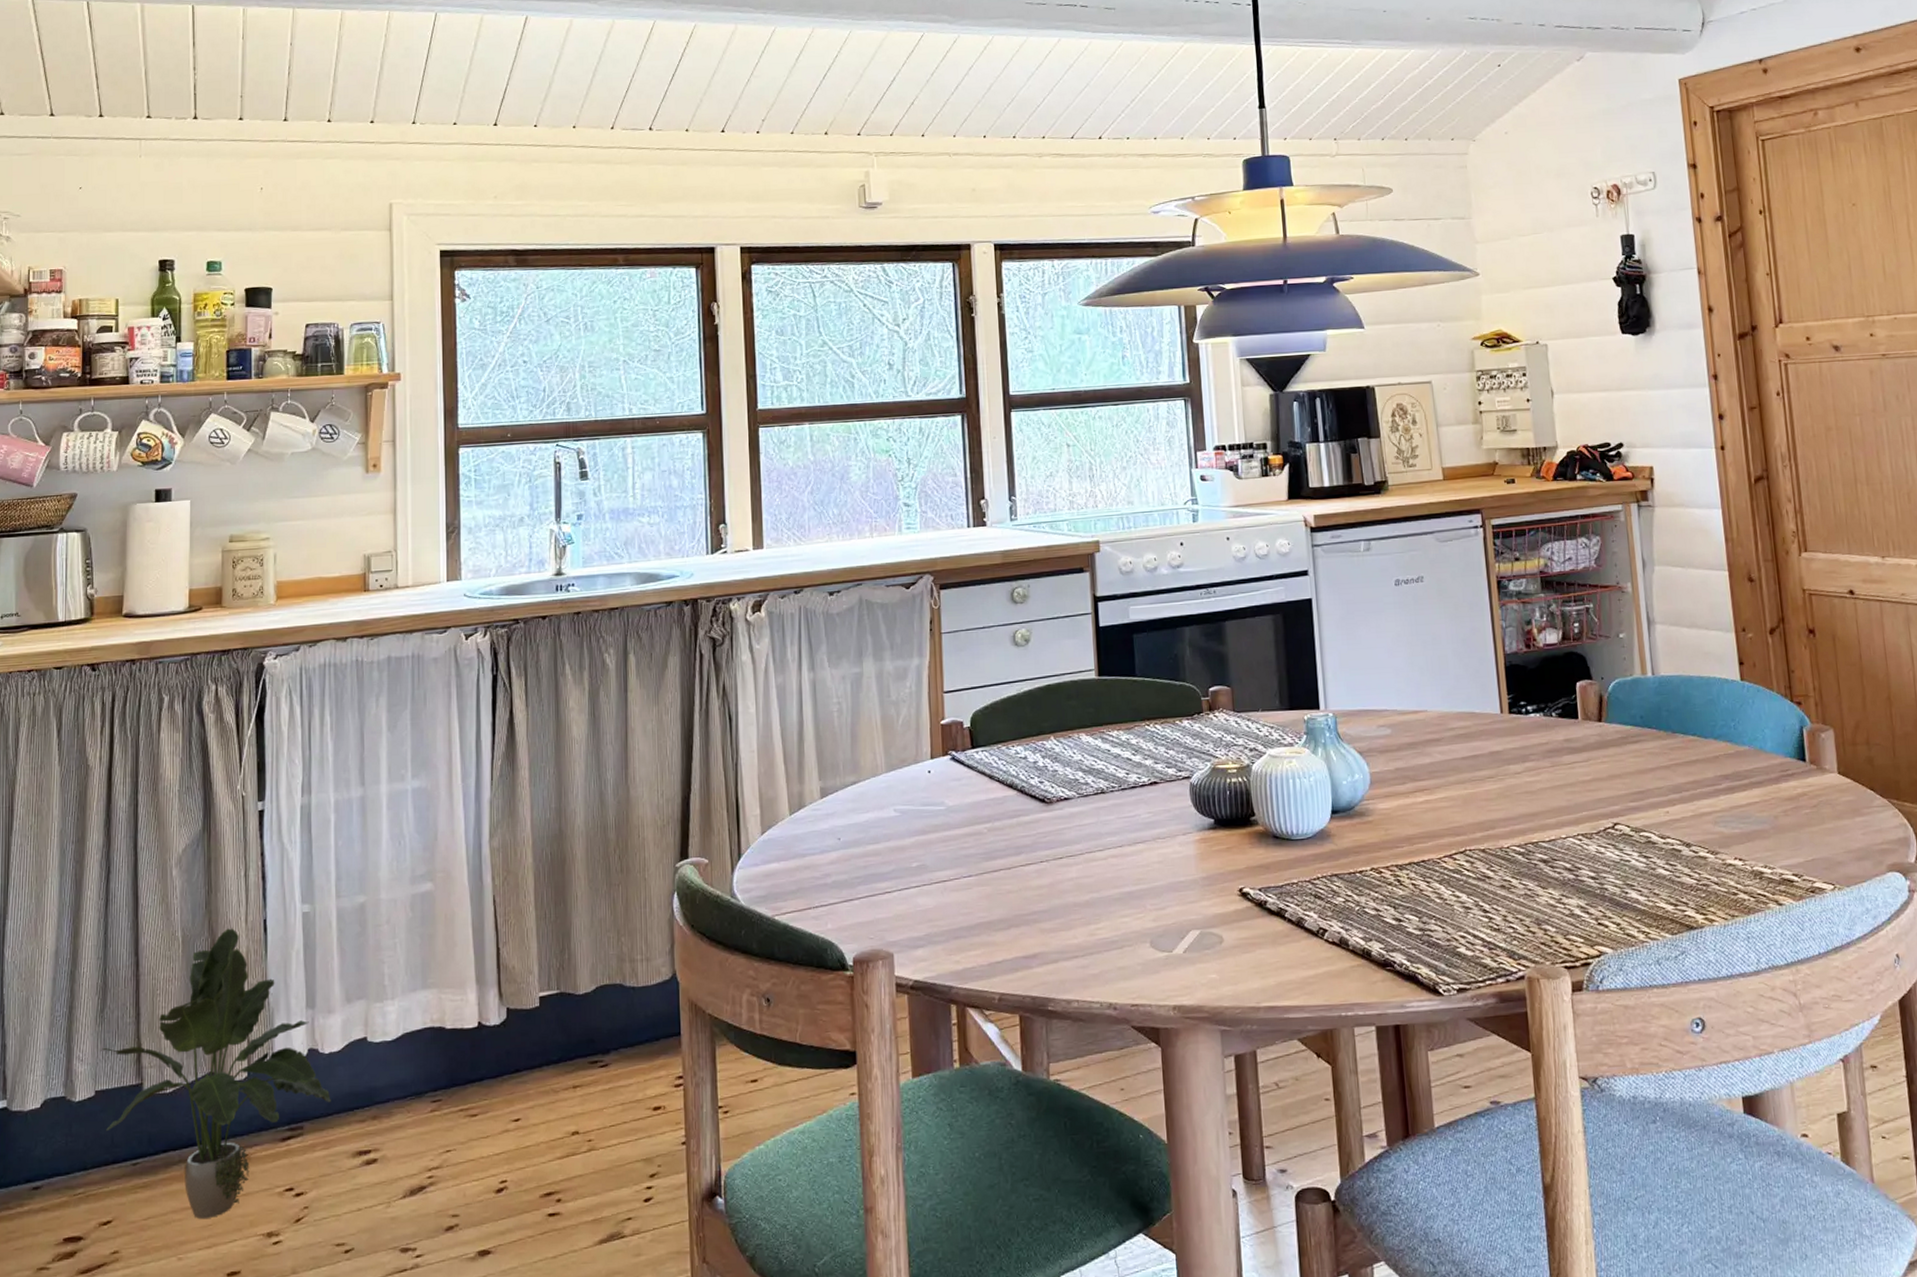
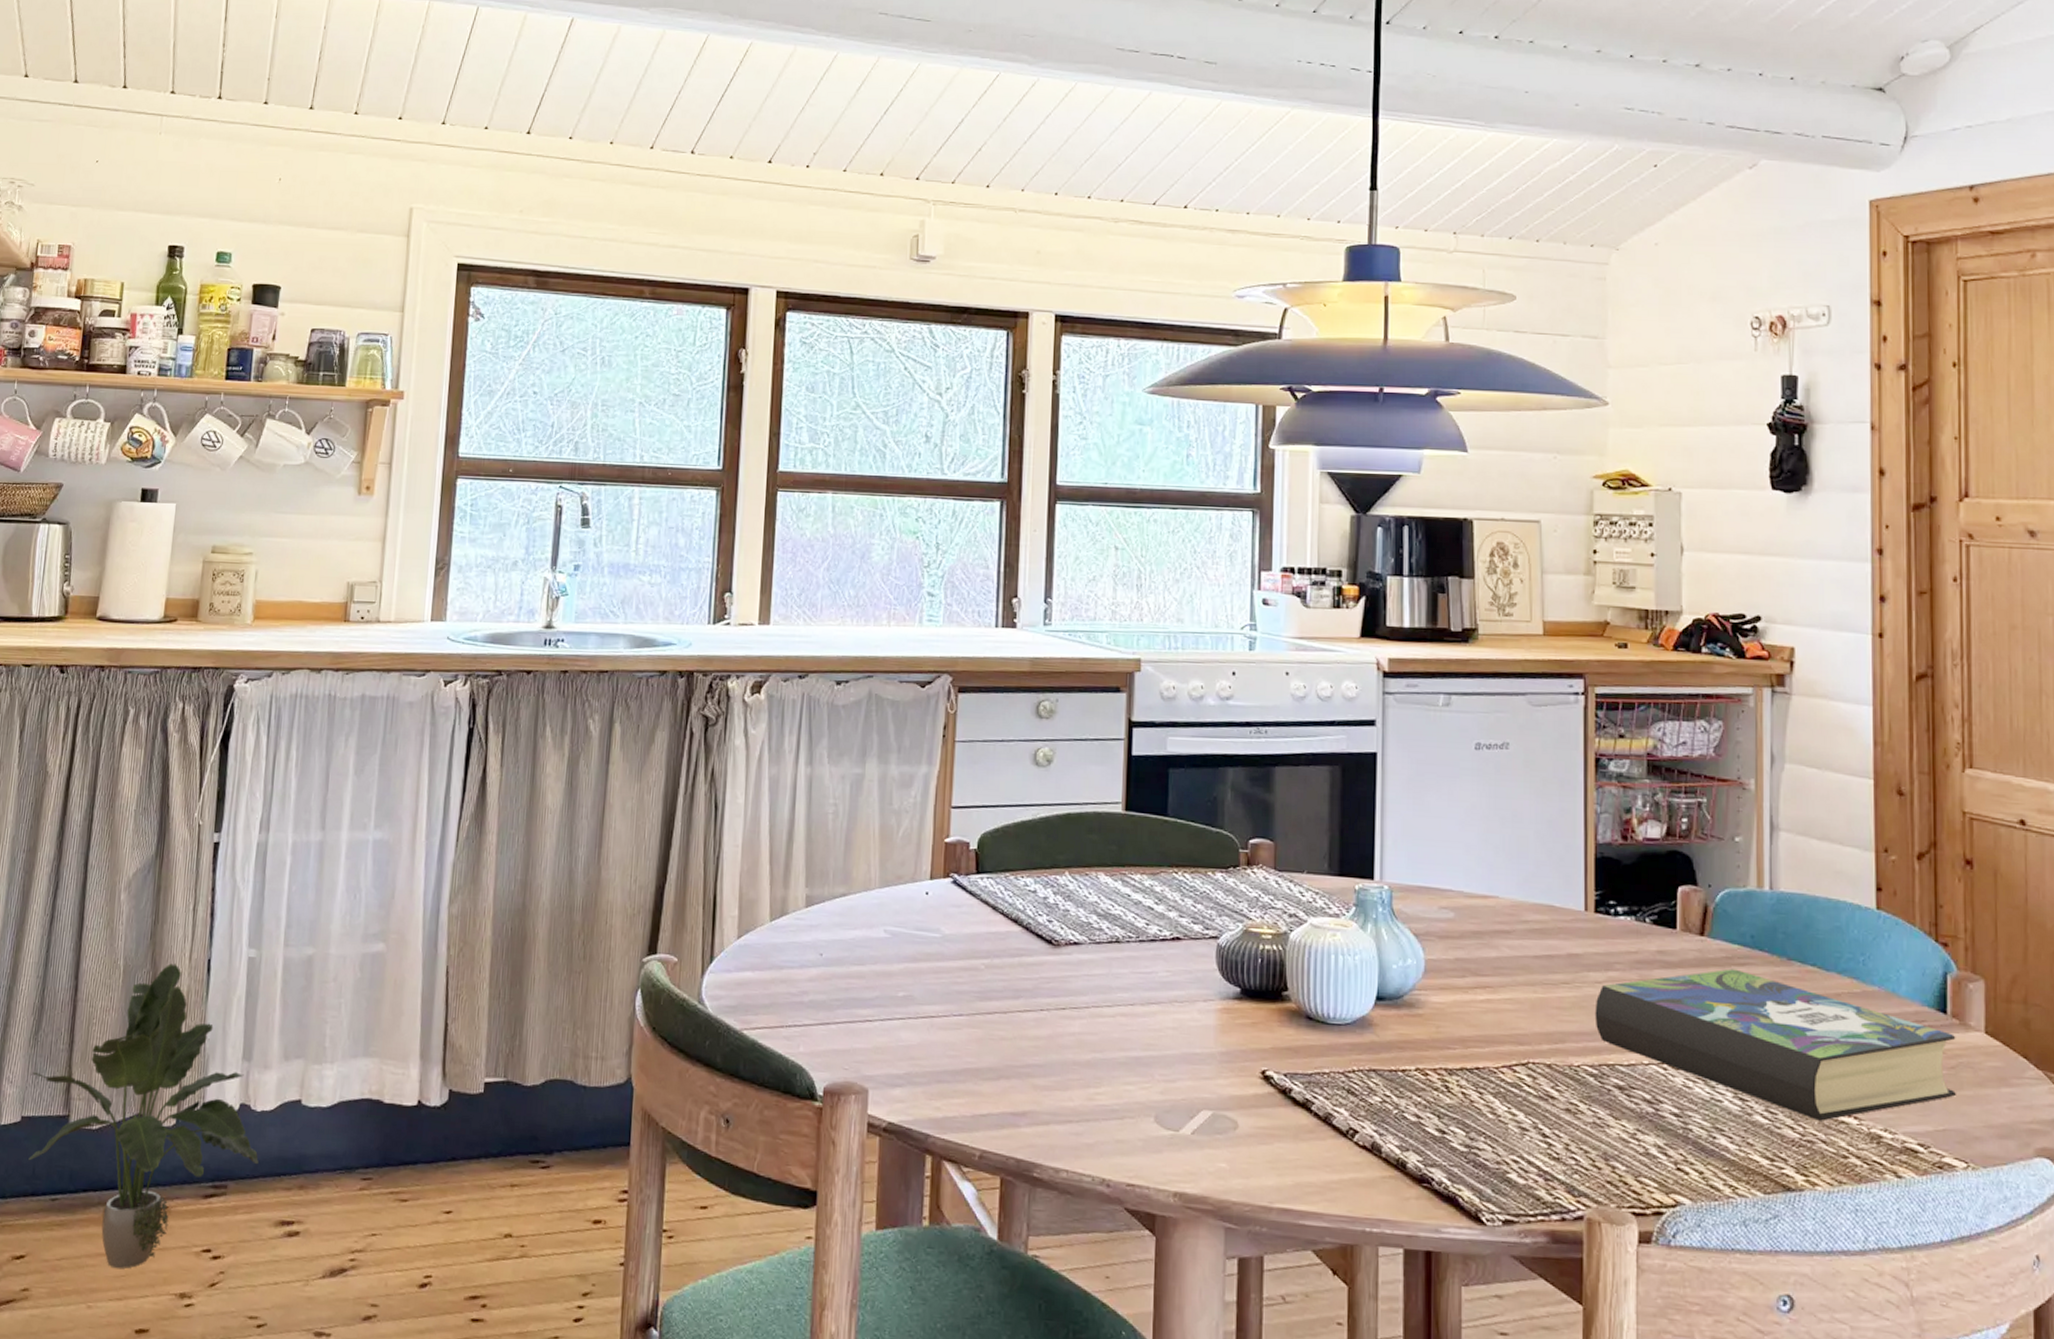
book: none [1517,746,1821,866] -> present [1595,969,1957,1121]

